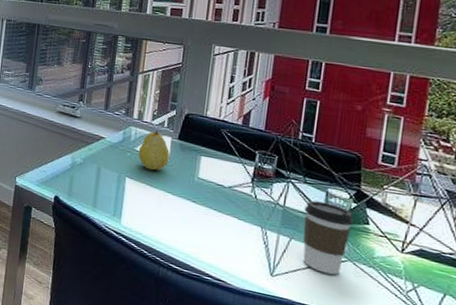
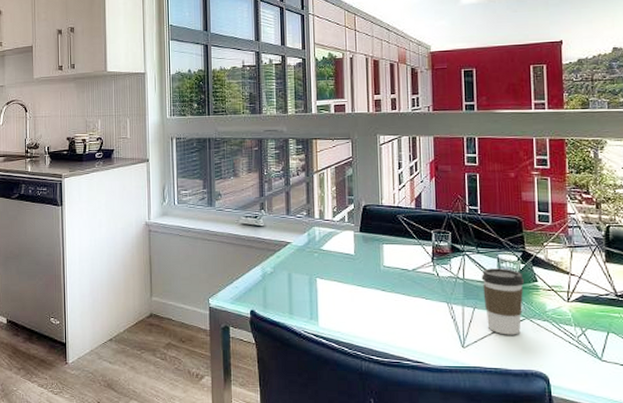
fruit: present [138,129,170,171] -> none [324,226,354,267]

